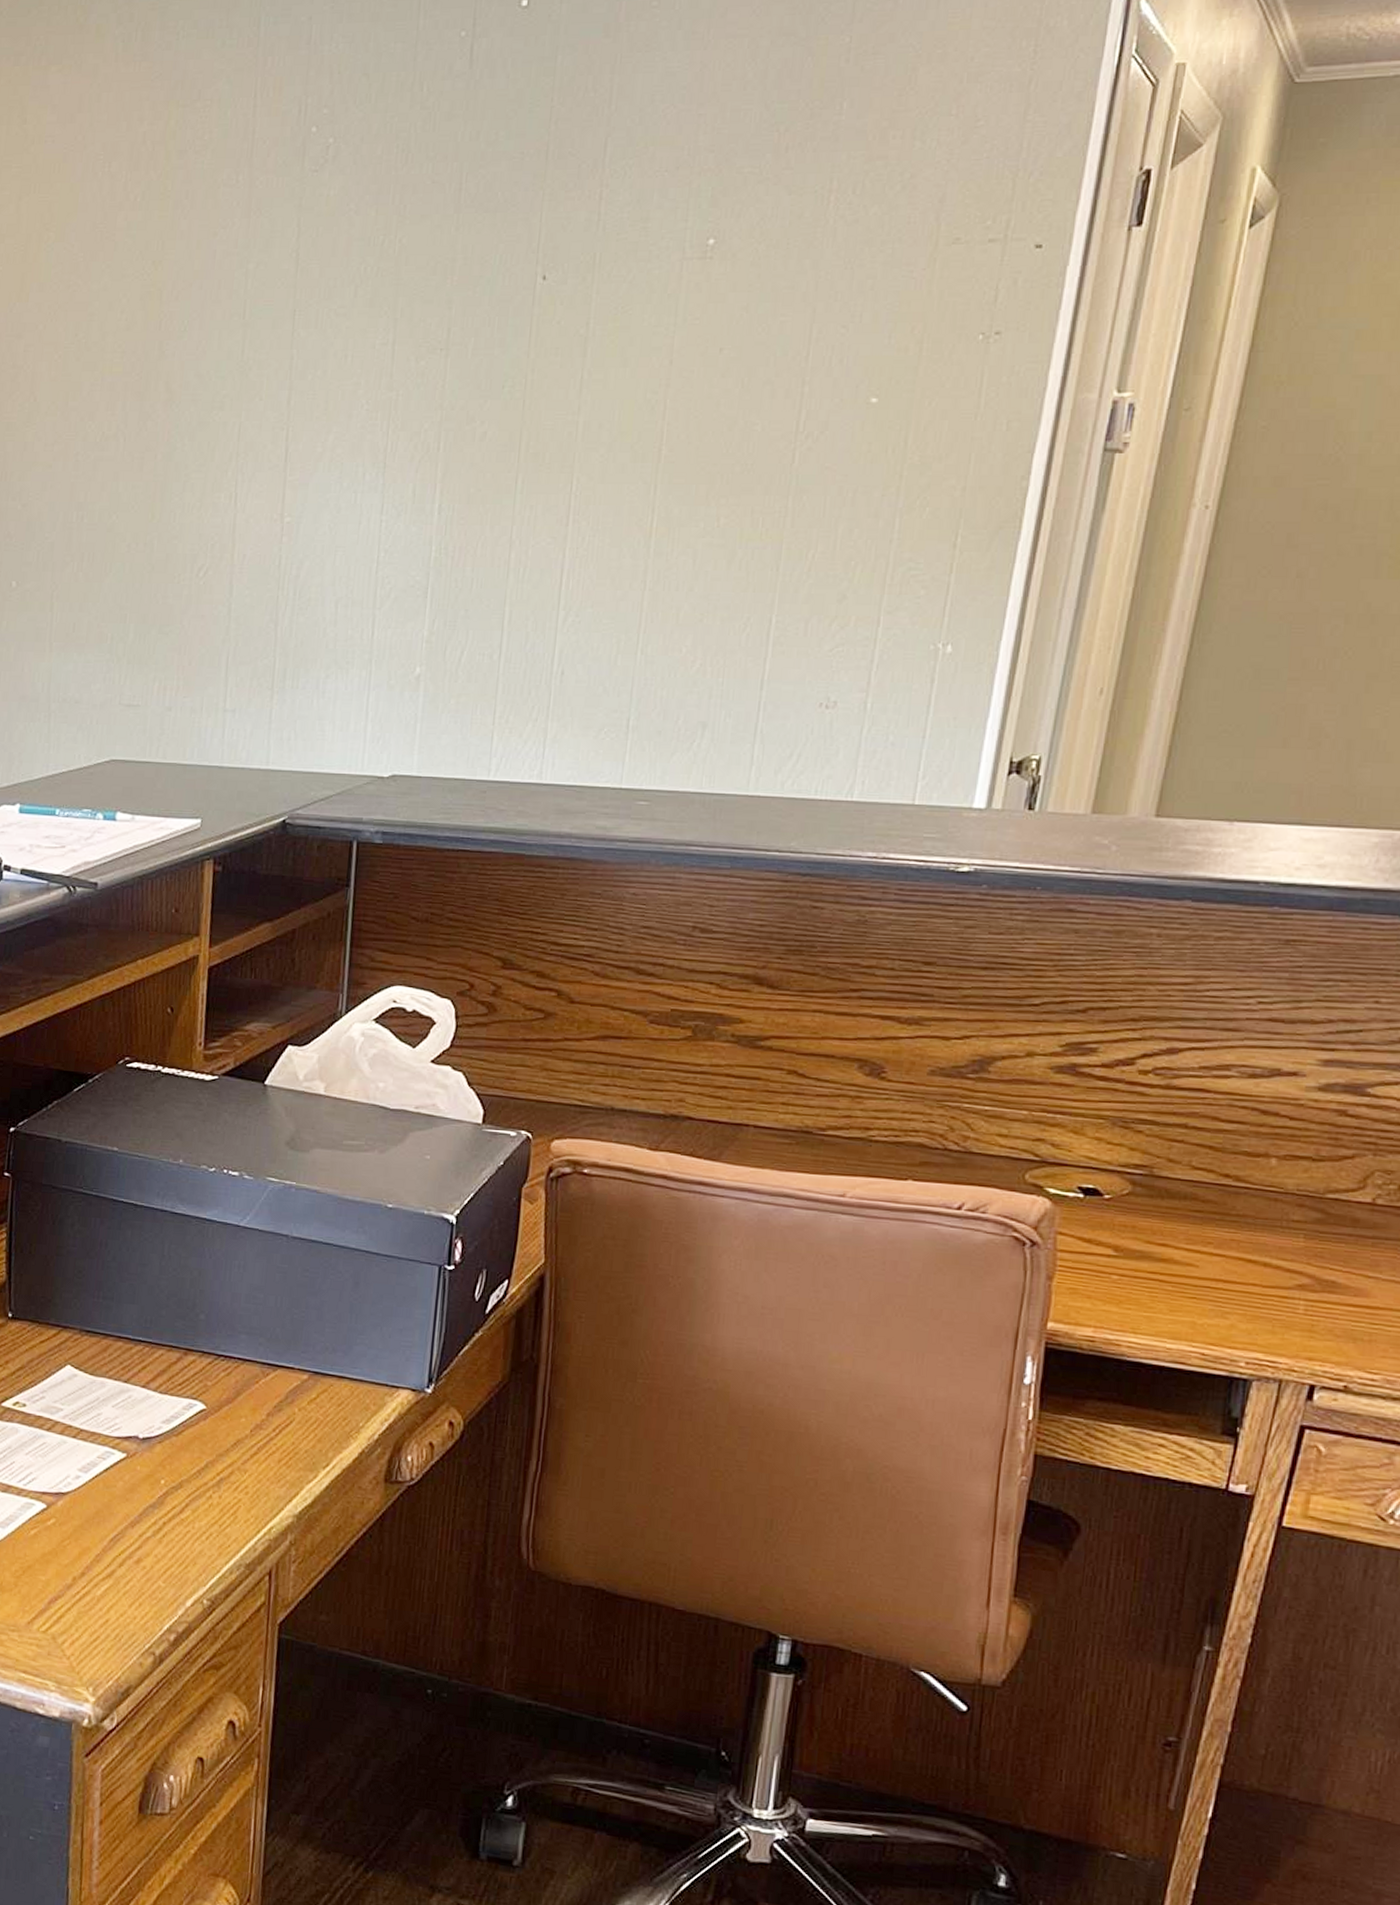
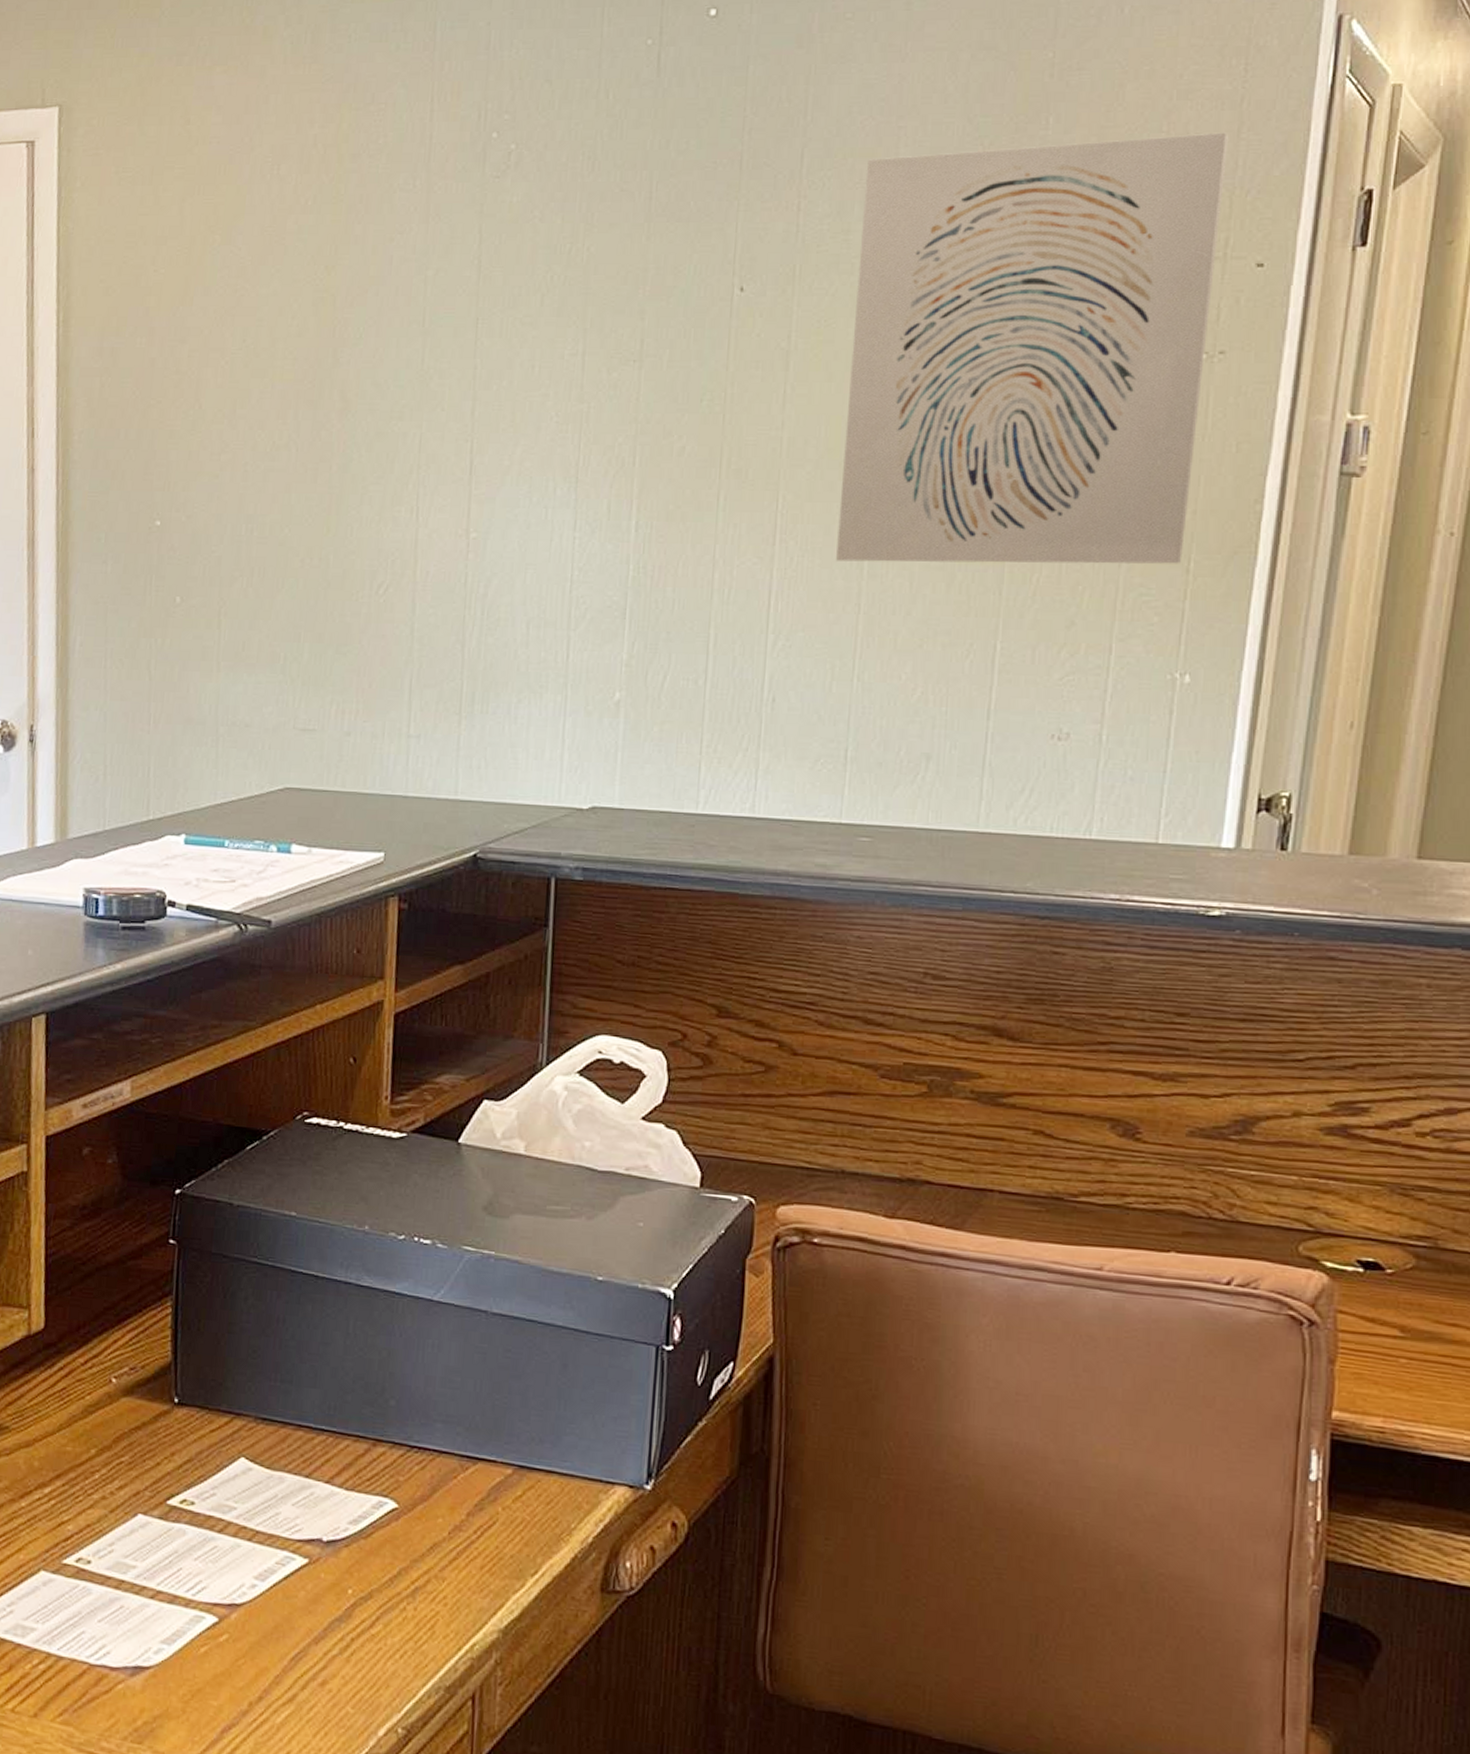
wall art: none [625,114,1016,541] -> present [836,132,1229,564]

